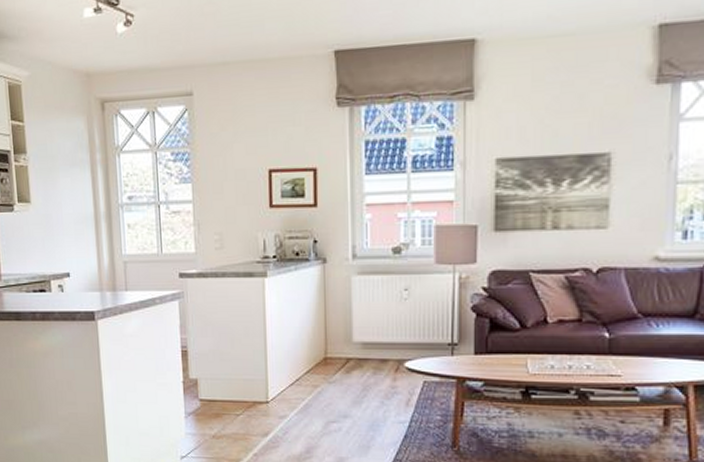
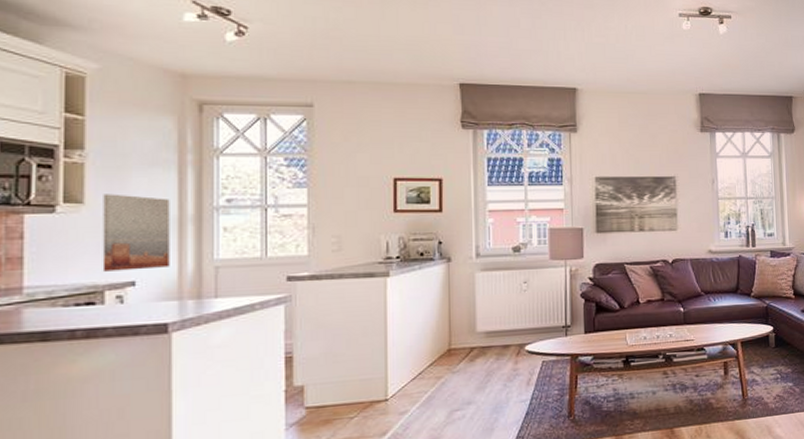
wall art: none [42,193,92,263] -> present [102,194,170,272]

